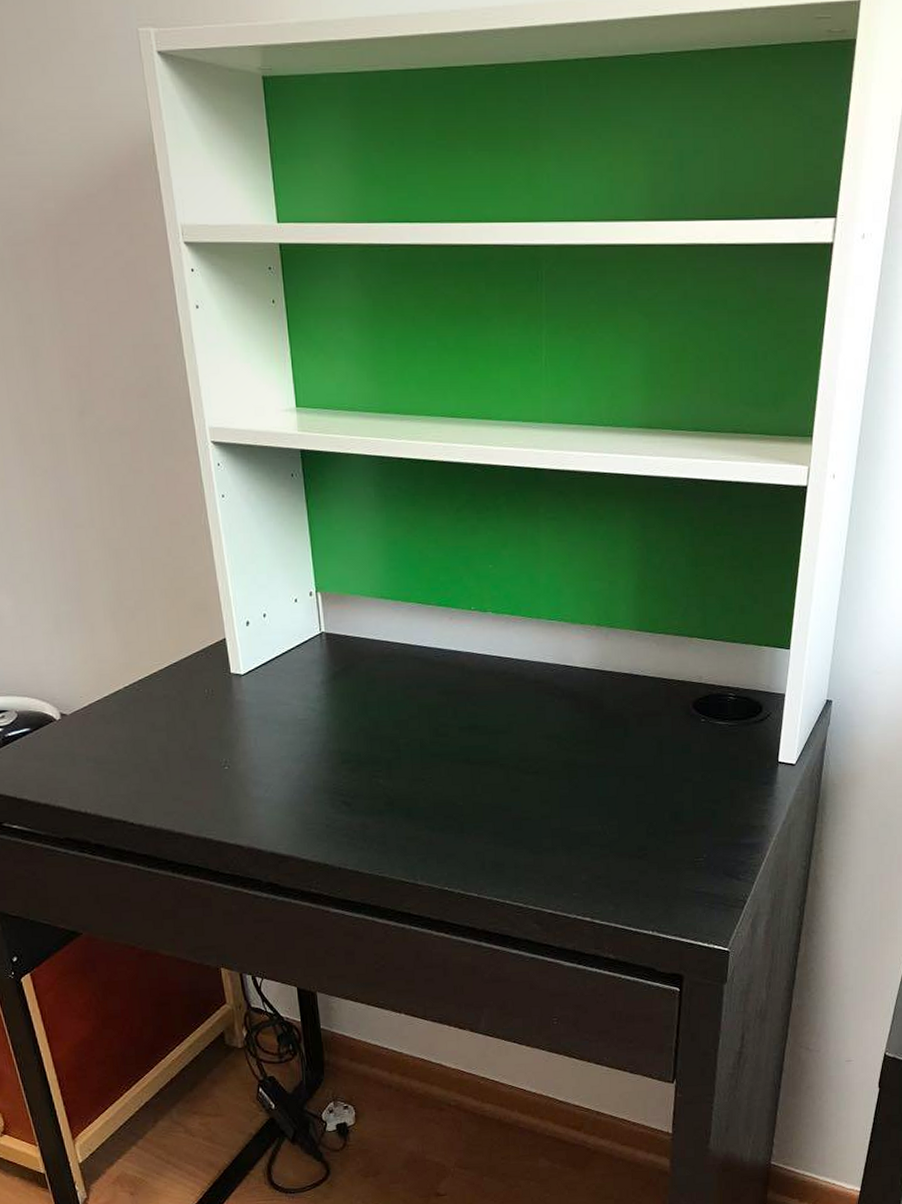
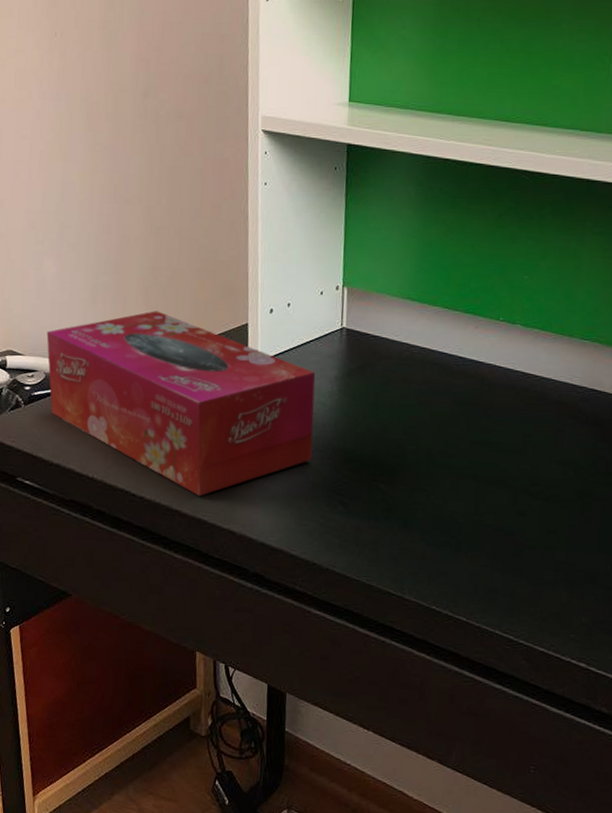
tissue box: none [11,635,309,816] -> present [46,311,316,496]

